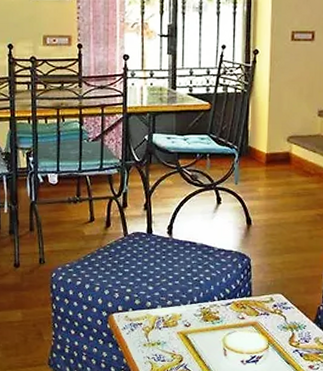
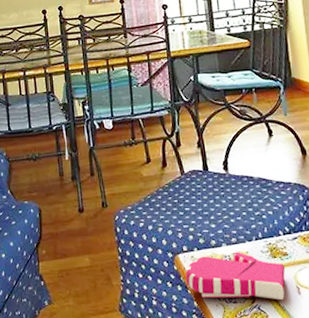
book: none [118,314,215,361] -> present [185,252,285,301]

